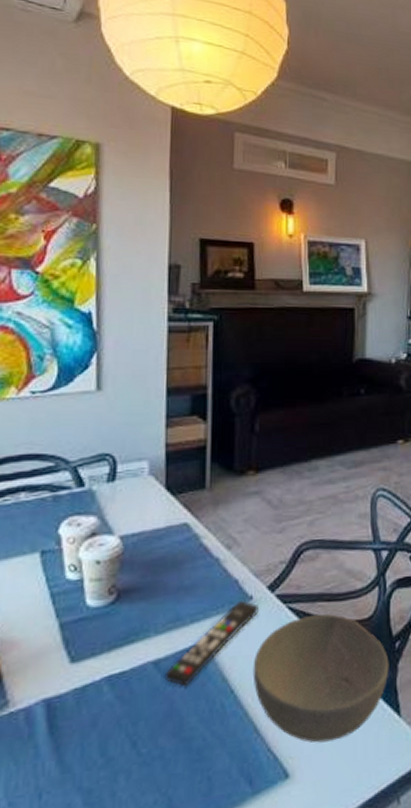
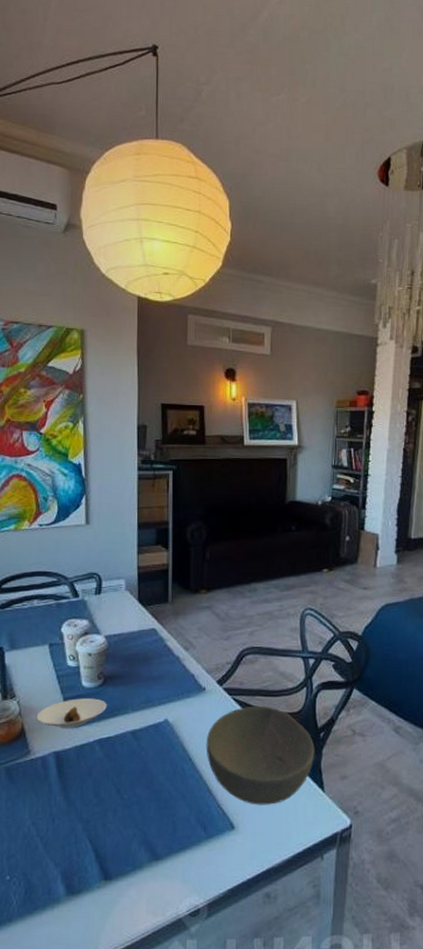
saucer: none [19,620,121,666] -> present [36,698,107,728]
remote control: present [164,600,259,687] -> none [139,691,210,752]

